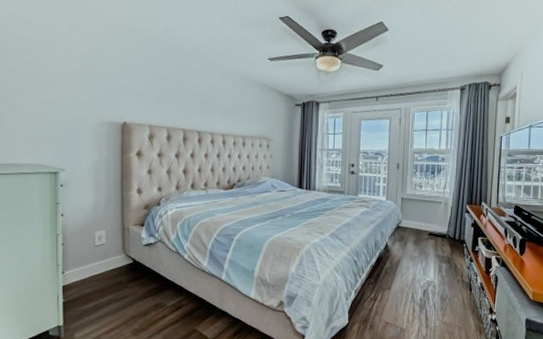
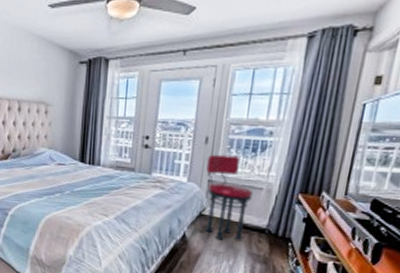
stool: none [399,177,435,247] -> present [205,154,254,241]

